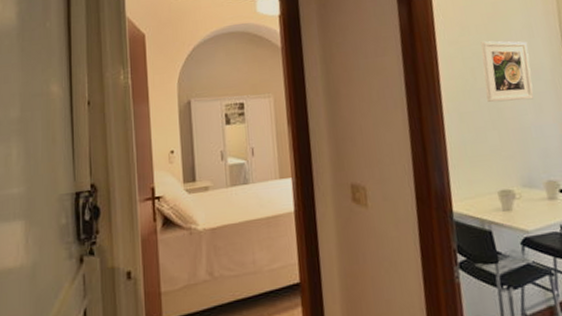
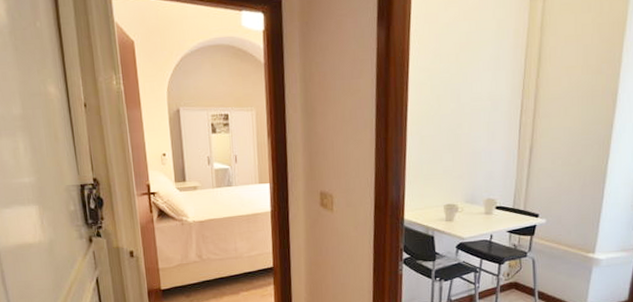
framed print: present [481,40,534,103] -> none [447,69,493,129]

